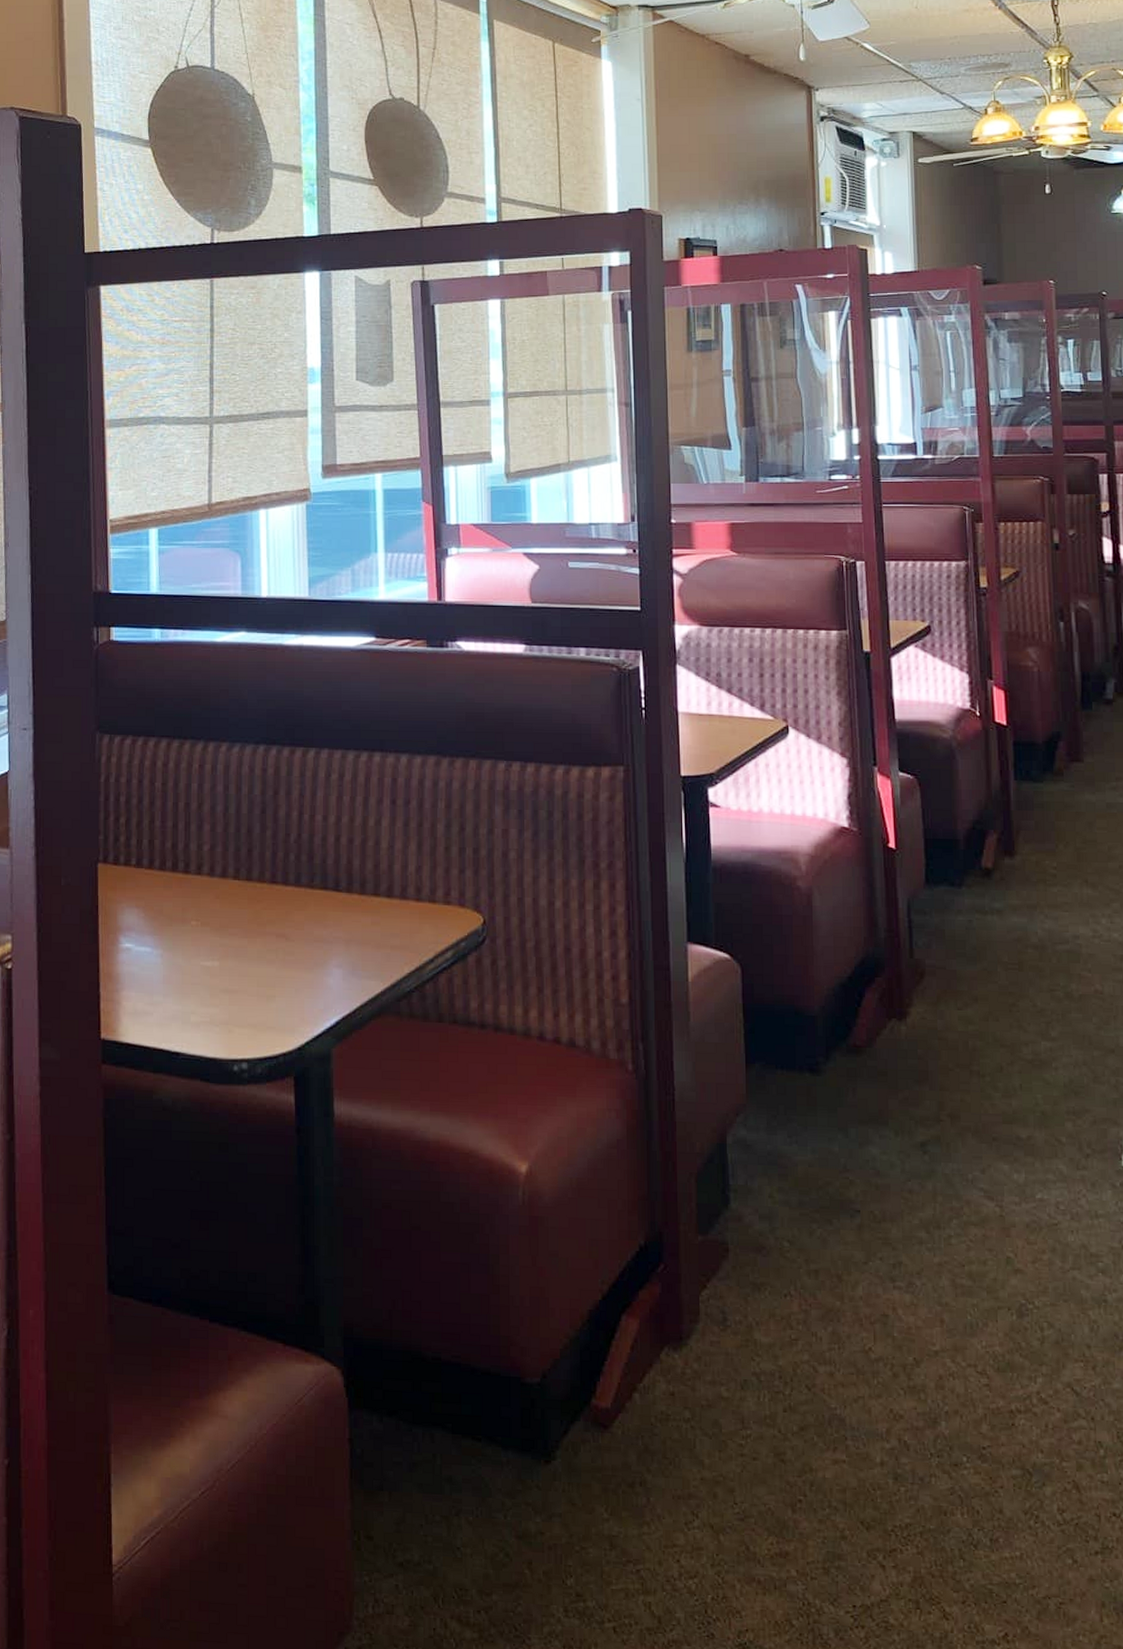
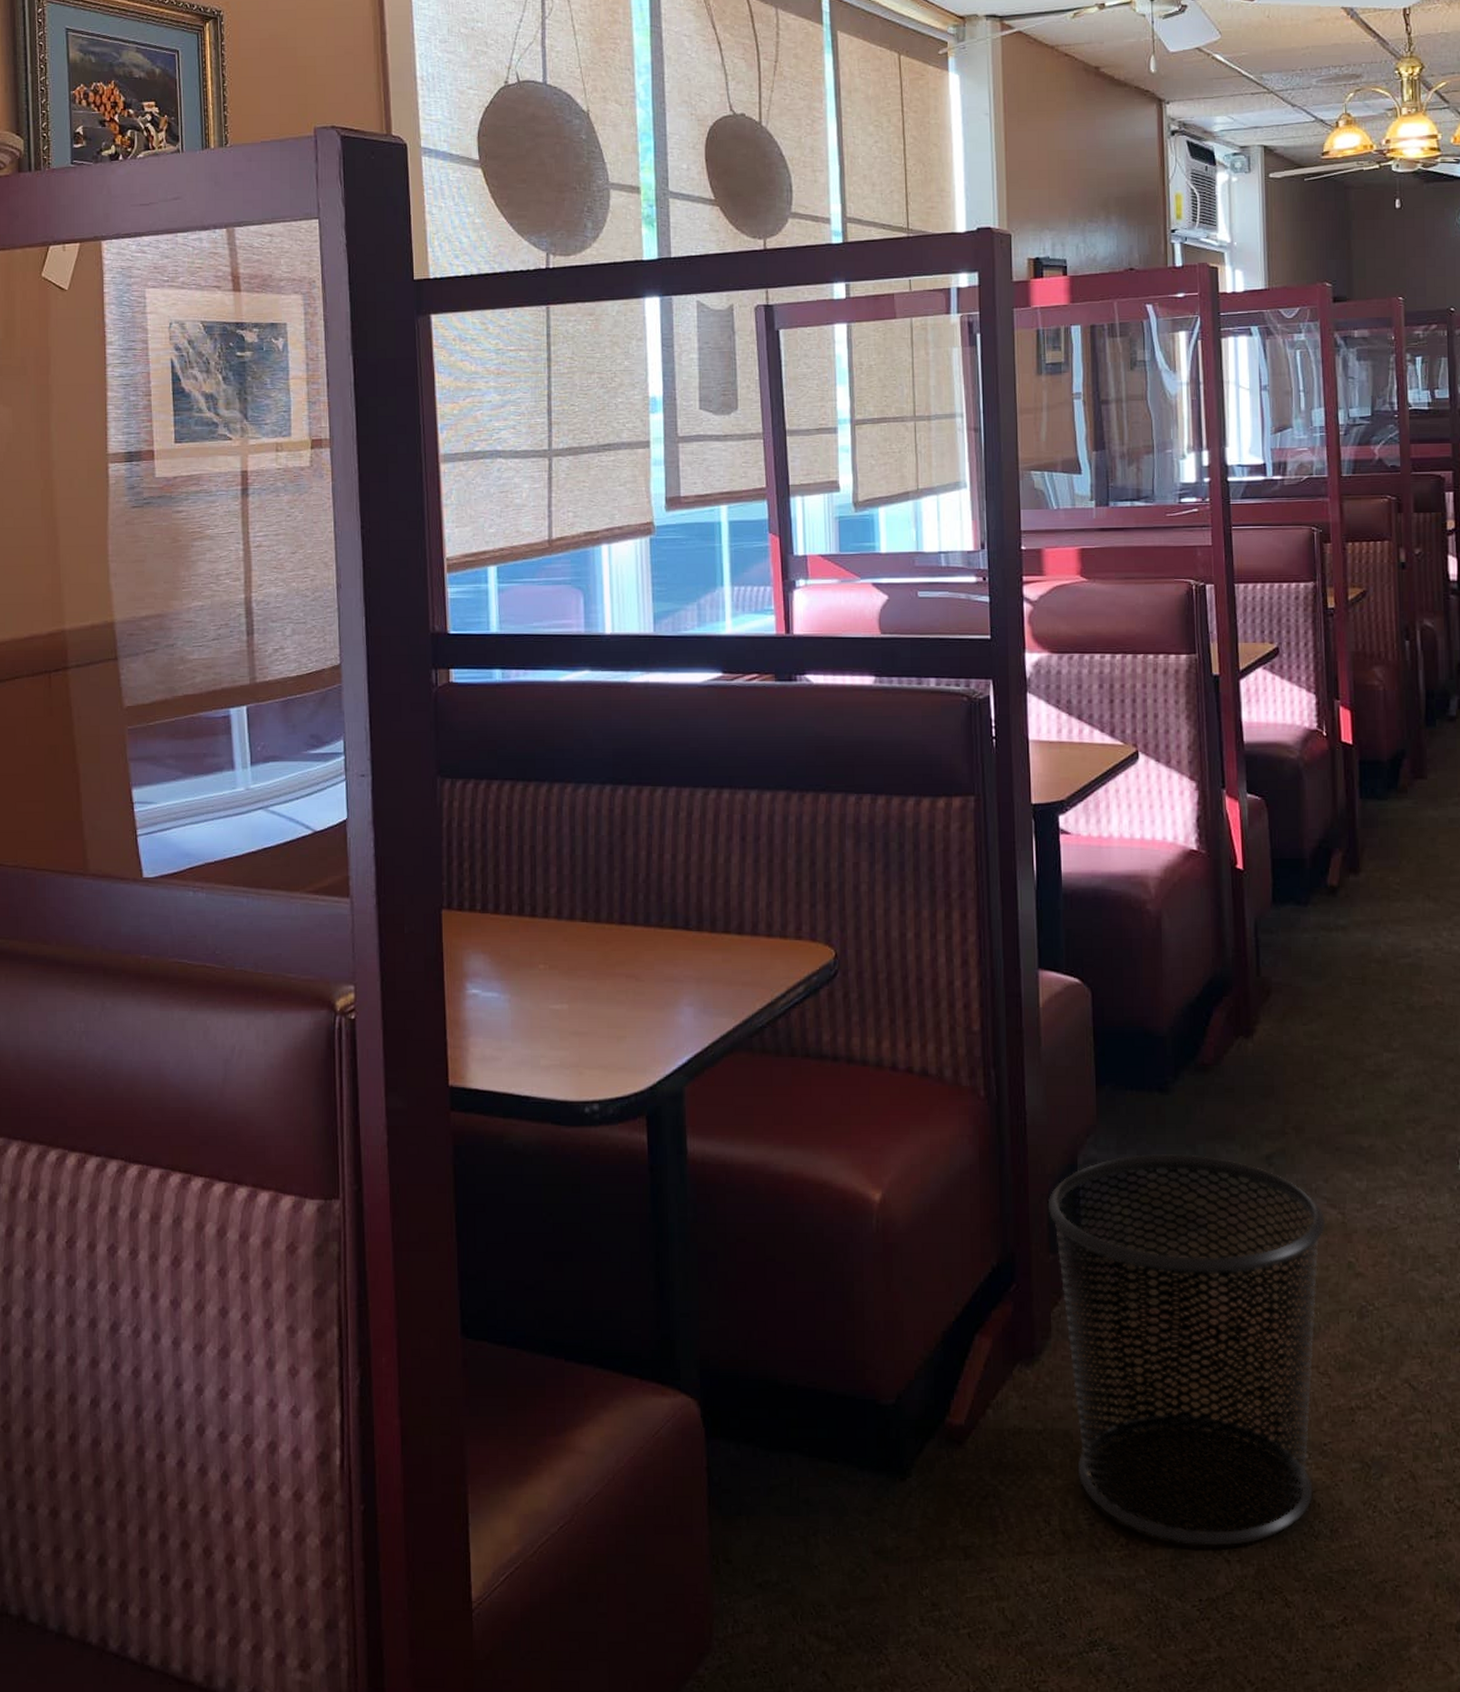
waste bin: none [696,1136,983,1551] -> present [1047,1154,1326,1546]

